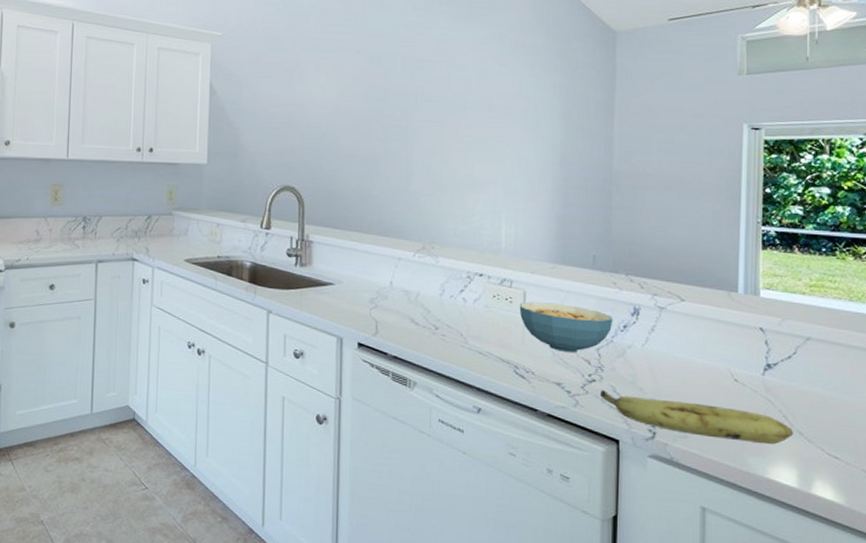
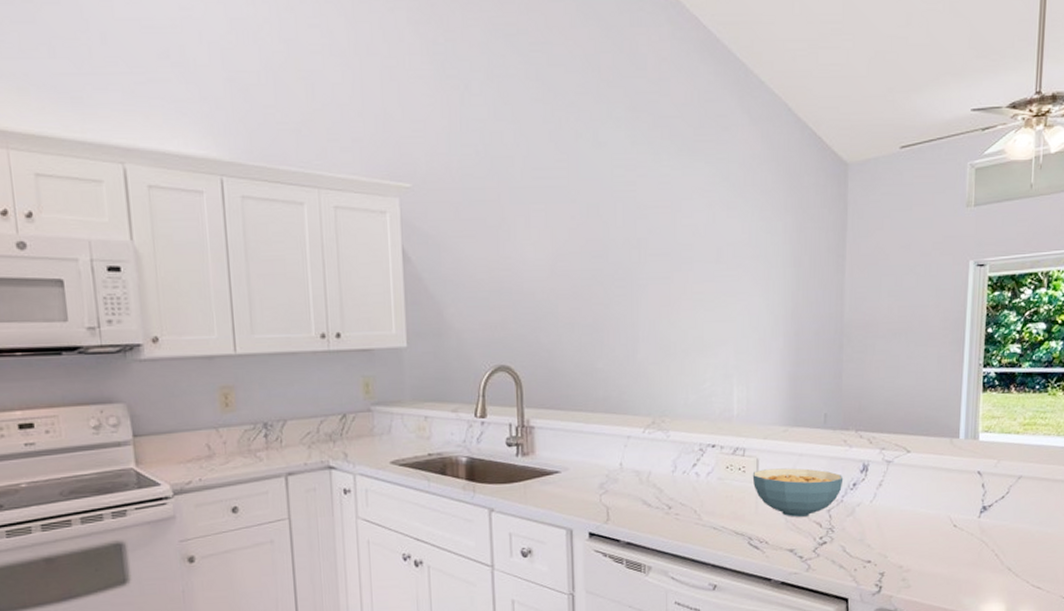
fruit: present [600,390,793,444] -> none [831,551,1003,584]

